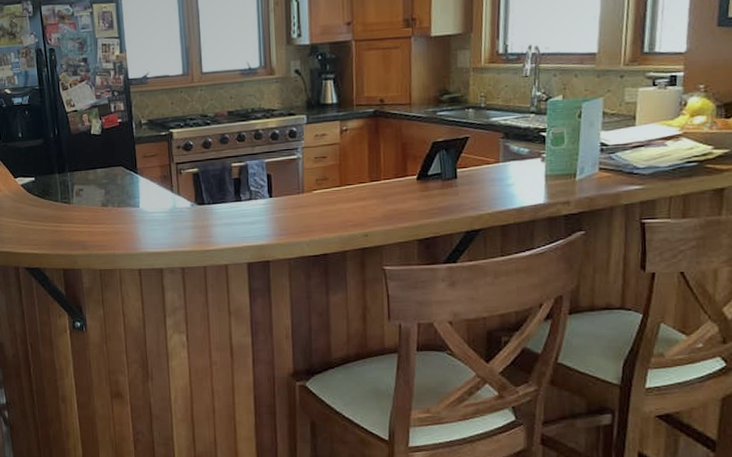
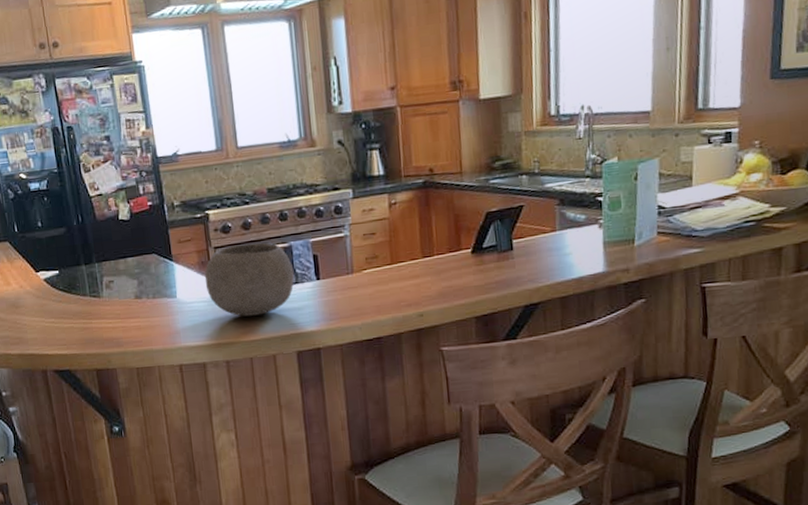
bowl: none [166,160,249,228] -> present [204,242,295,317]

